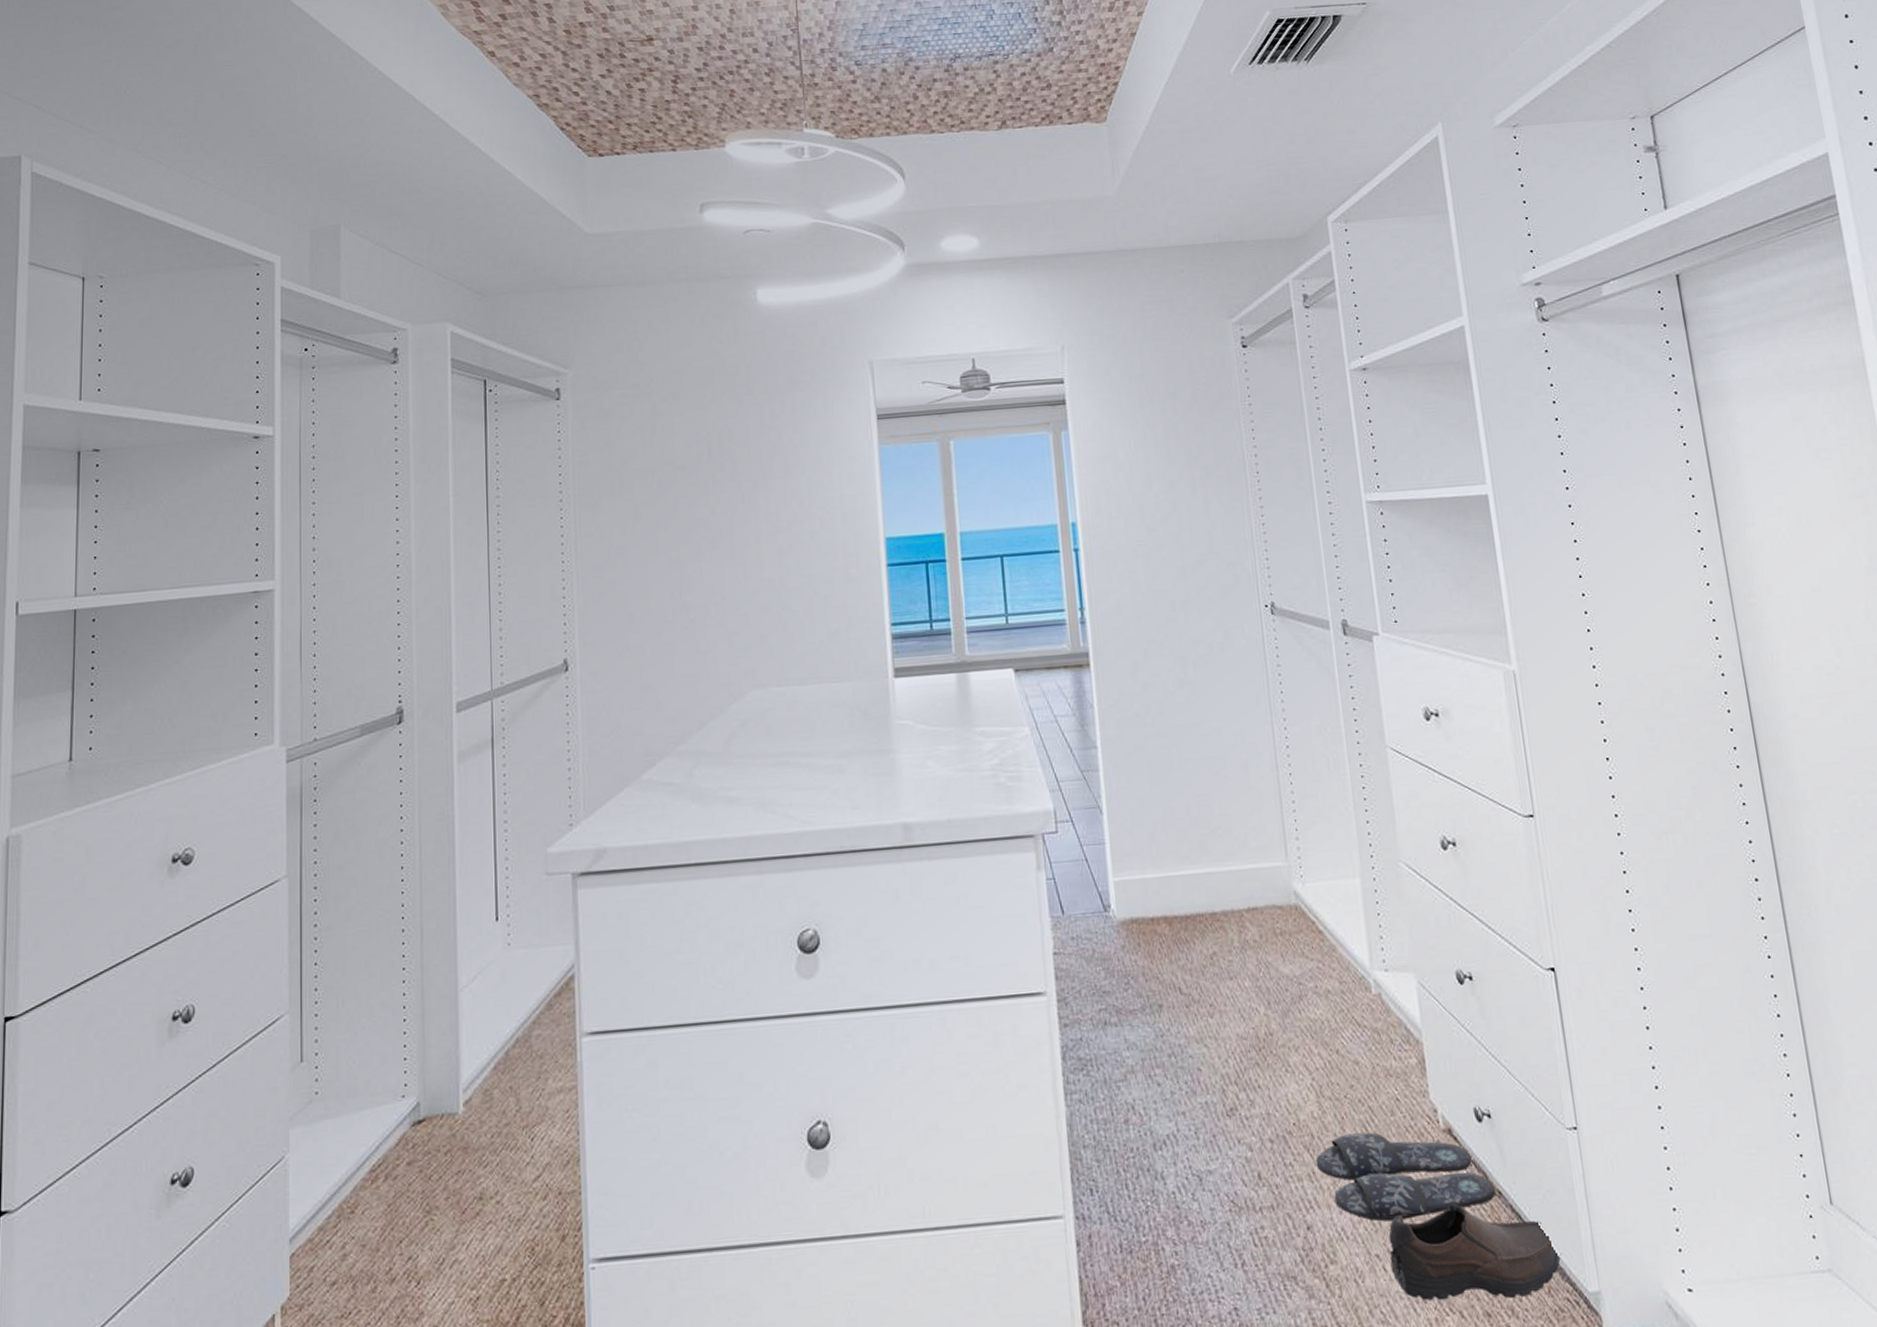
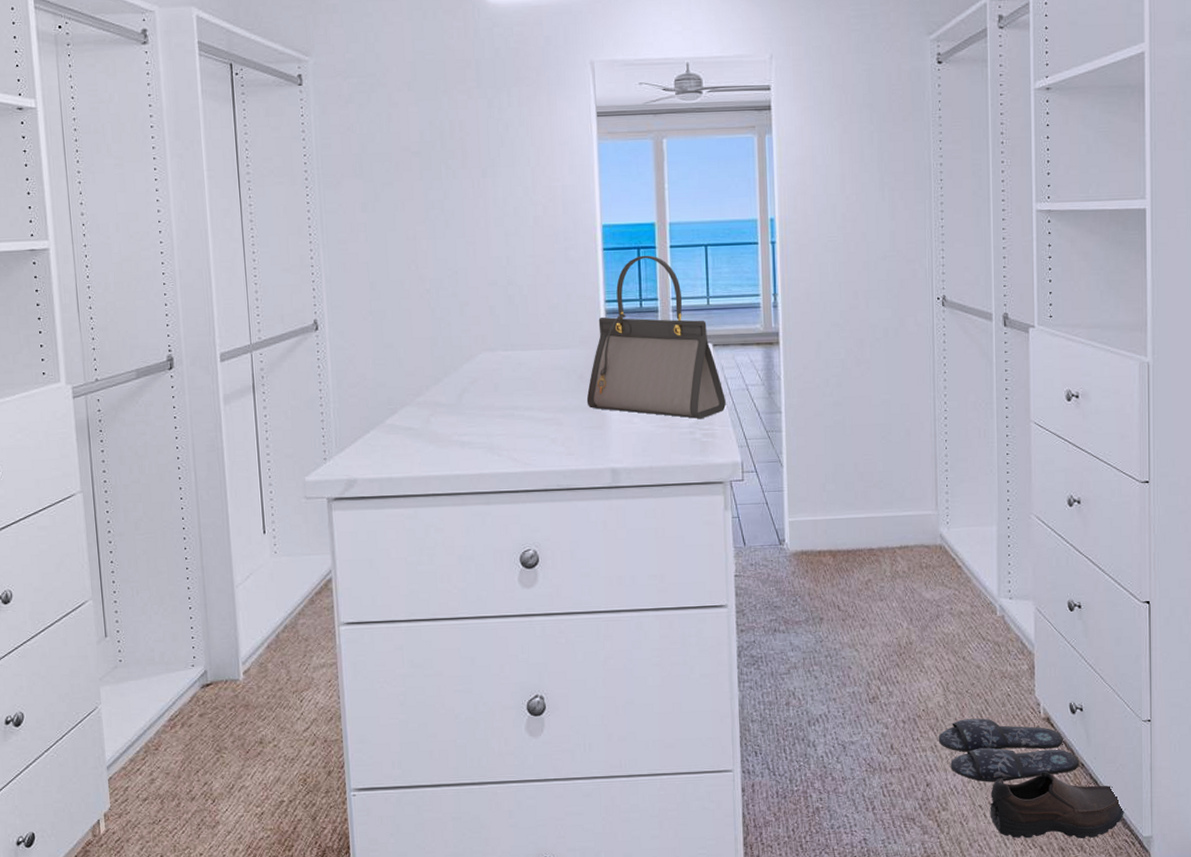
handbag: none [872,569,1033,760] -> present [586,255,726,419]

